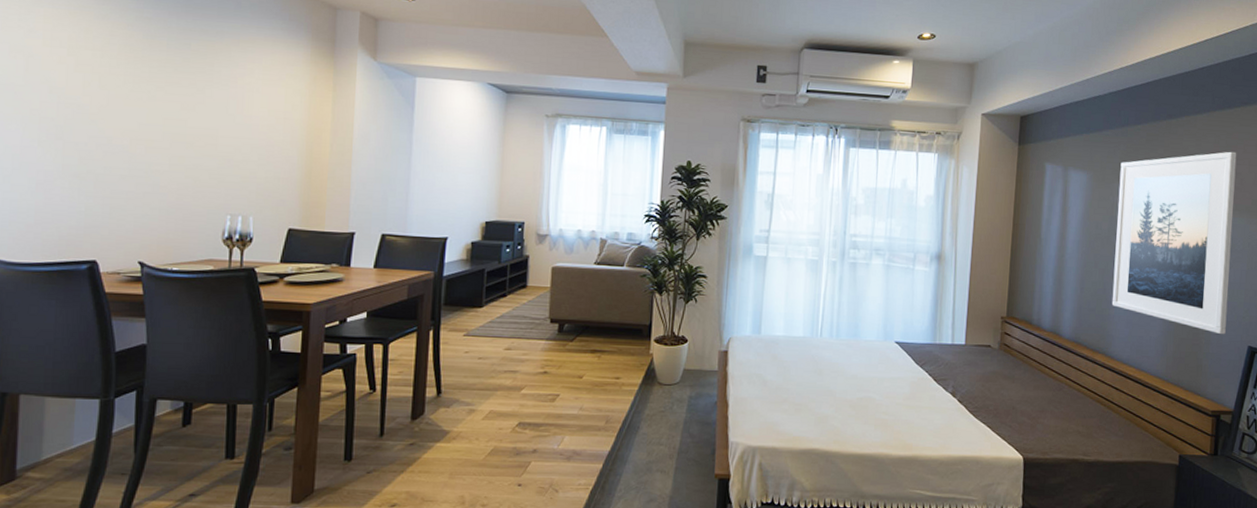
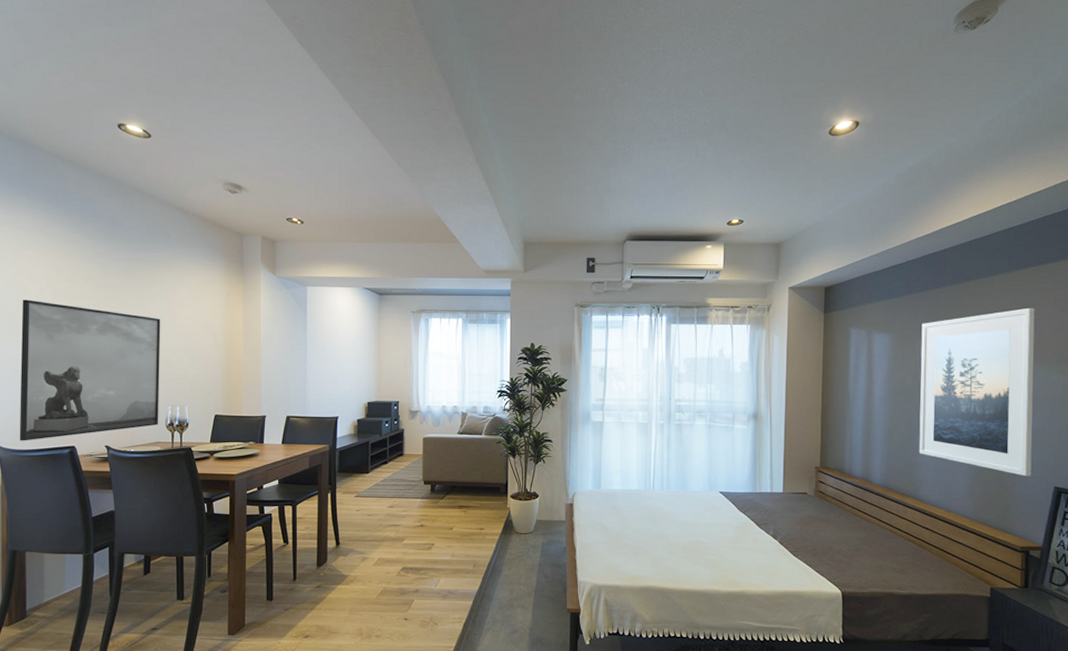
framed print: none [18,69,223,252] -> present [19,299,161,441]

